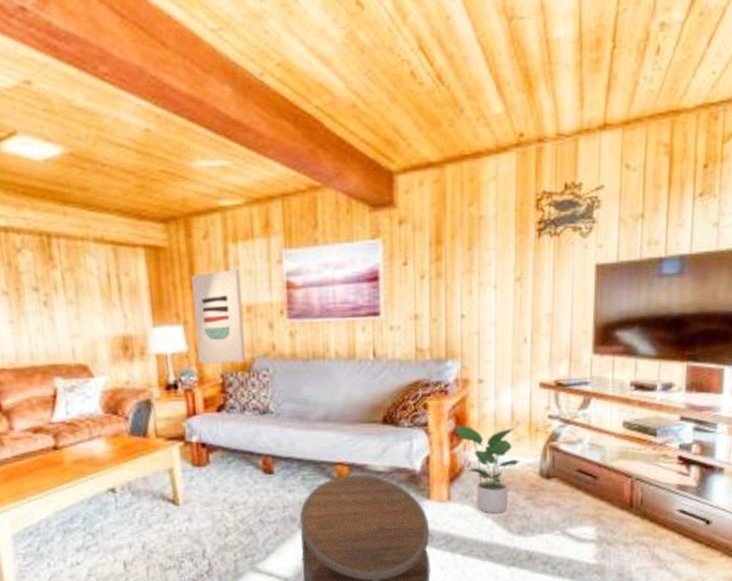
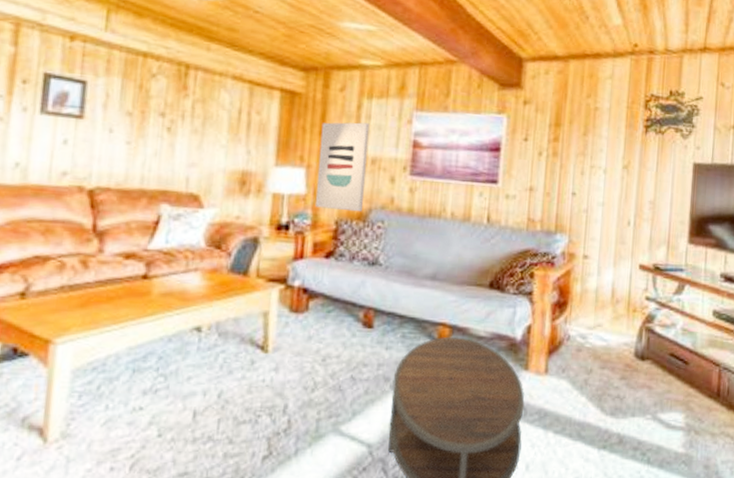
potted plant: present [453,426,521,513] -> none [556,298,618,391]

